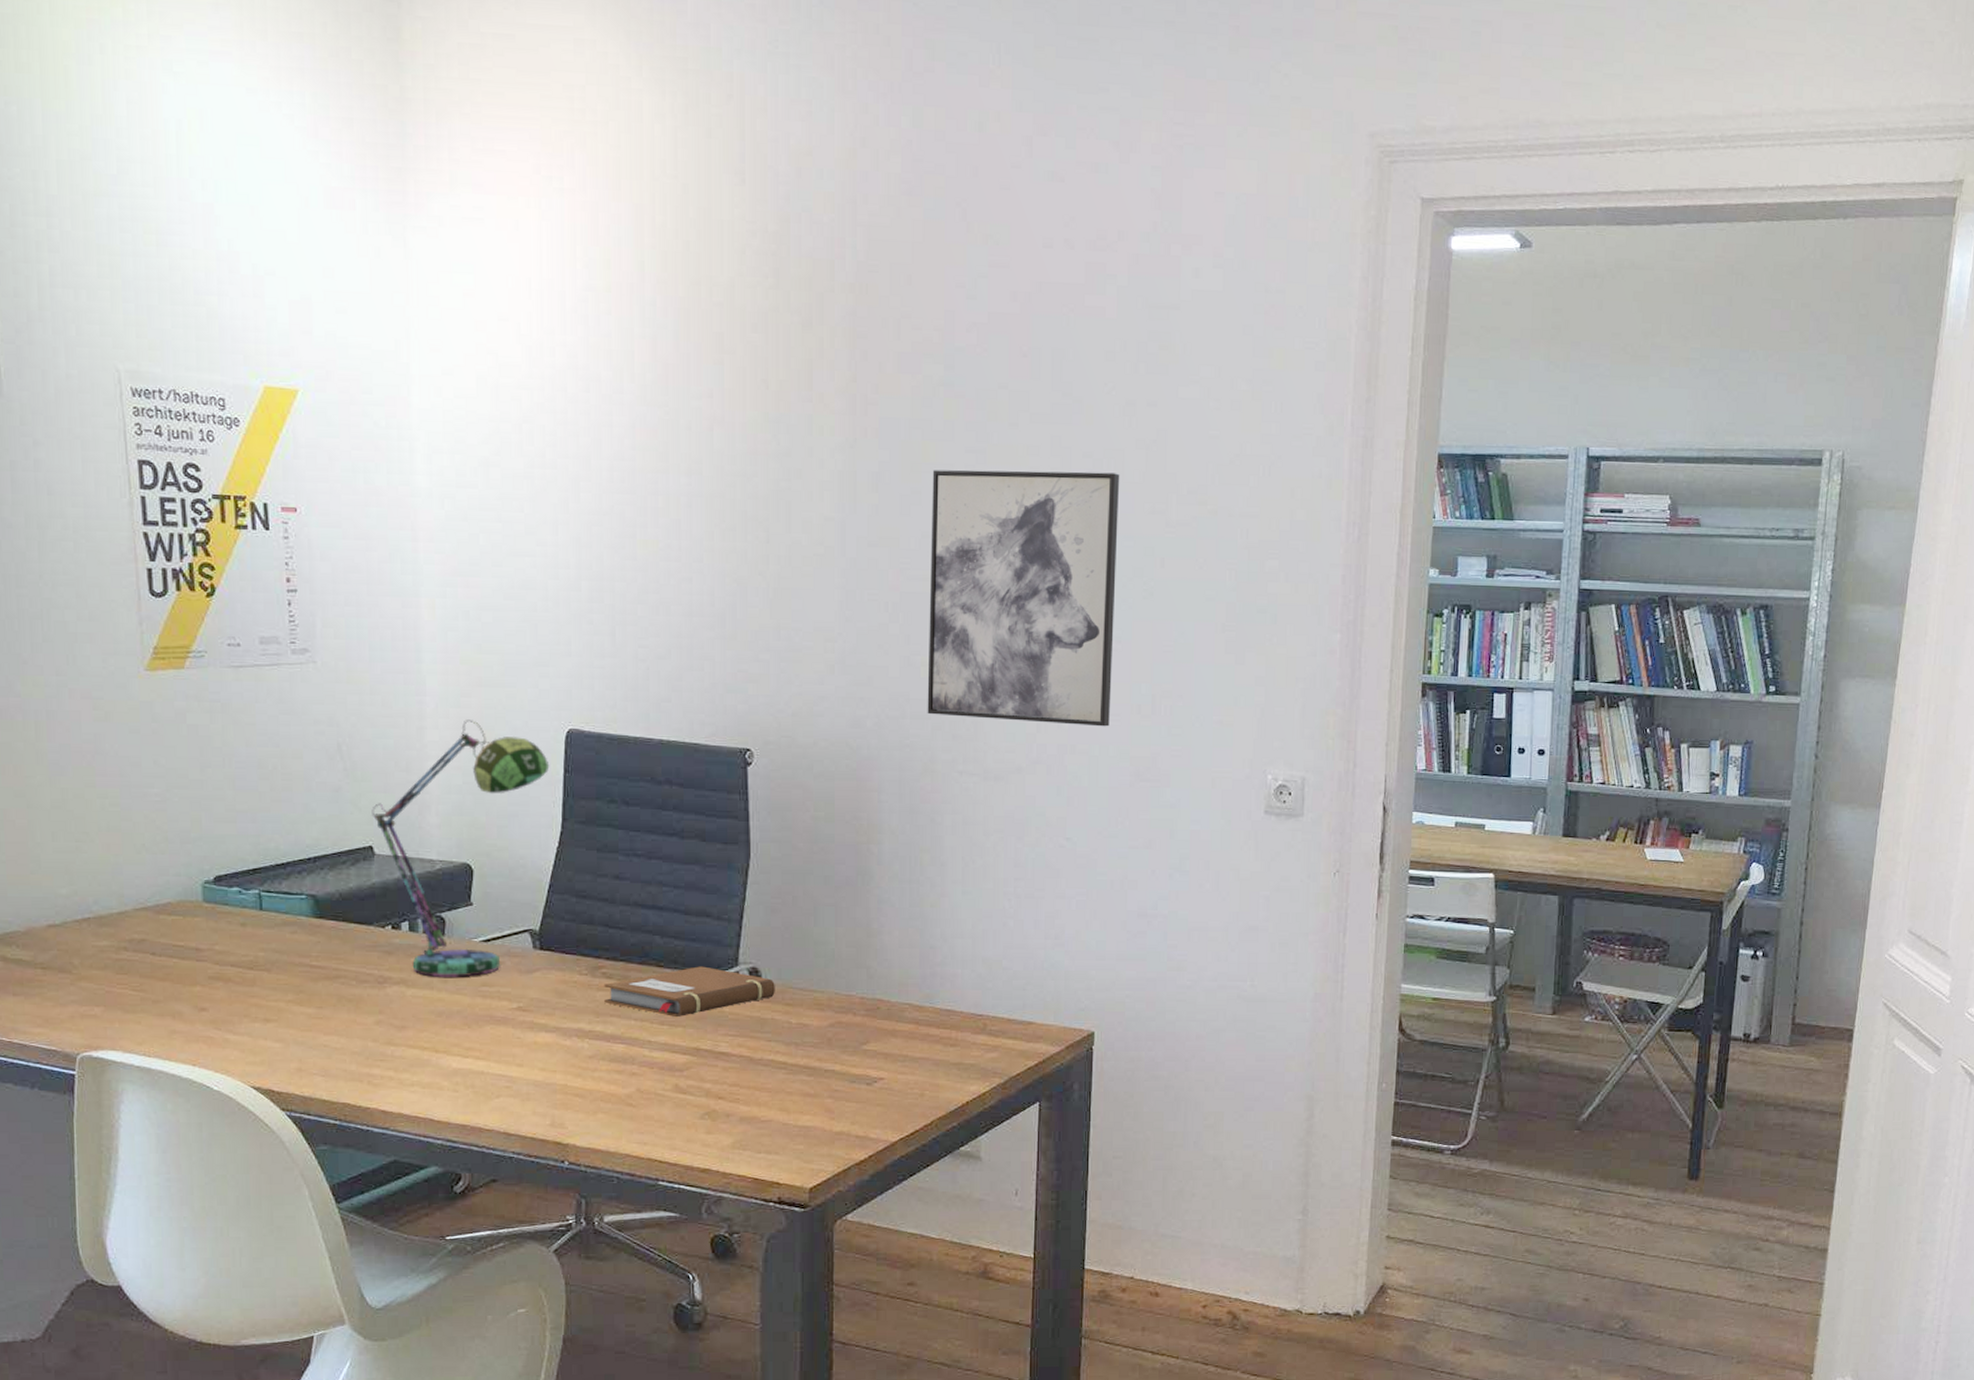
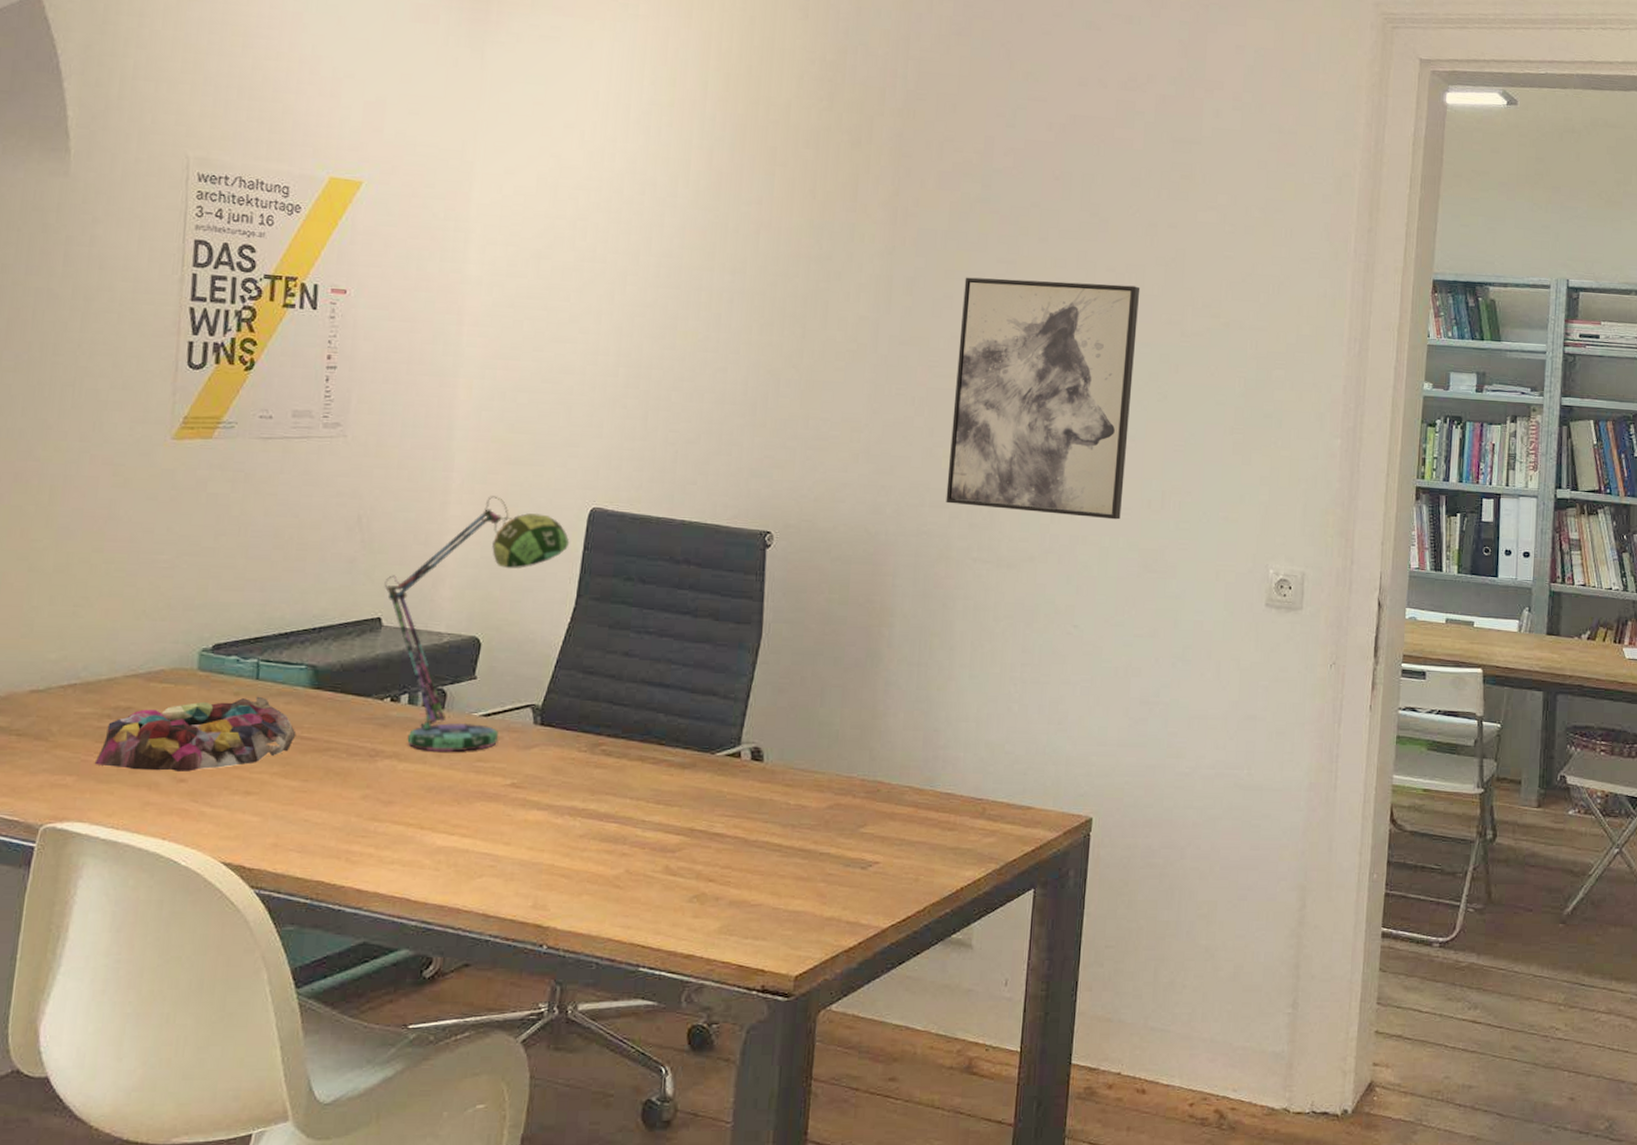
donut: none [118,926,306,1001] -> present [94,696,297,772]
notebook: present [604,966,775,1018] -> none [601,745,776,797]

